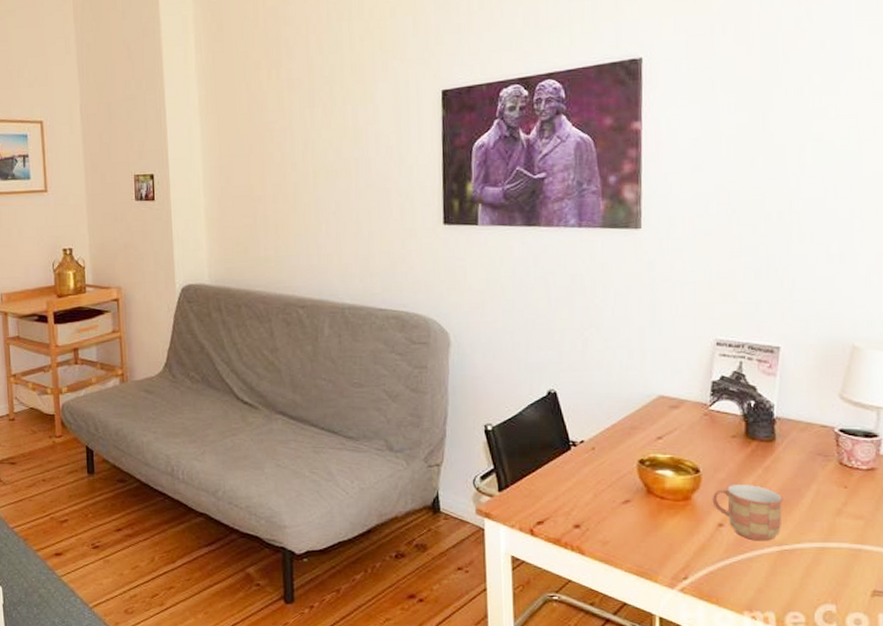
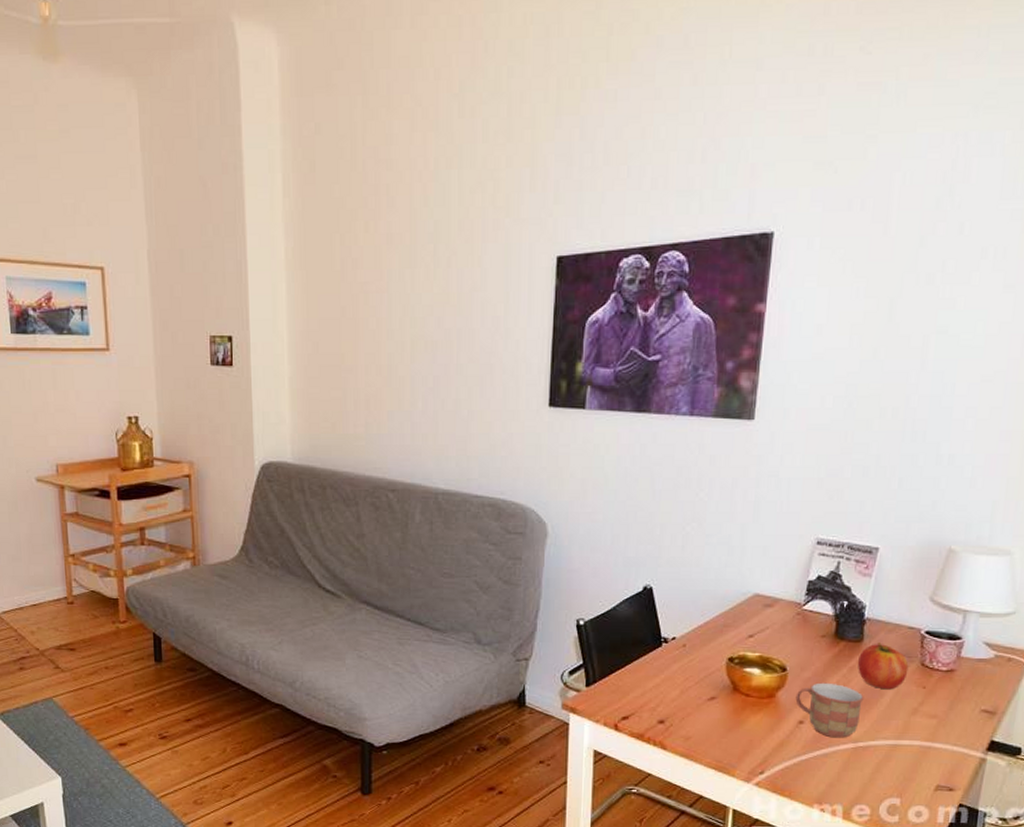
fruit: none [773,442,827,490] -> present [858,643,909,690]

